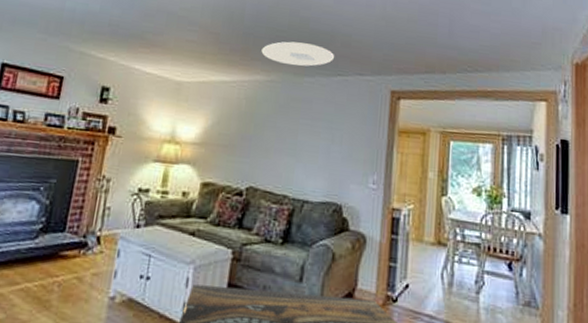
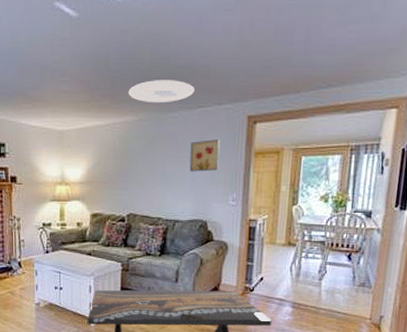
wall art: none [324,111,360,147] -> present [189,140,220,172]

